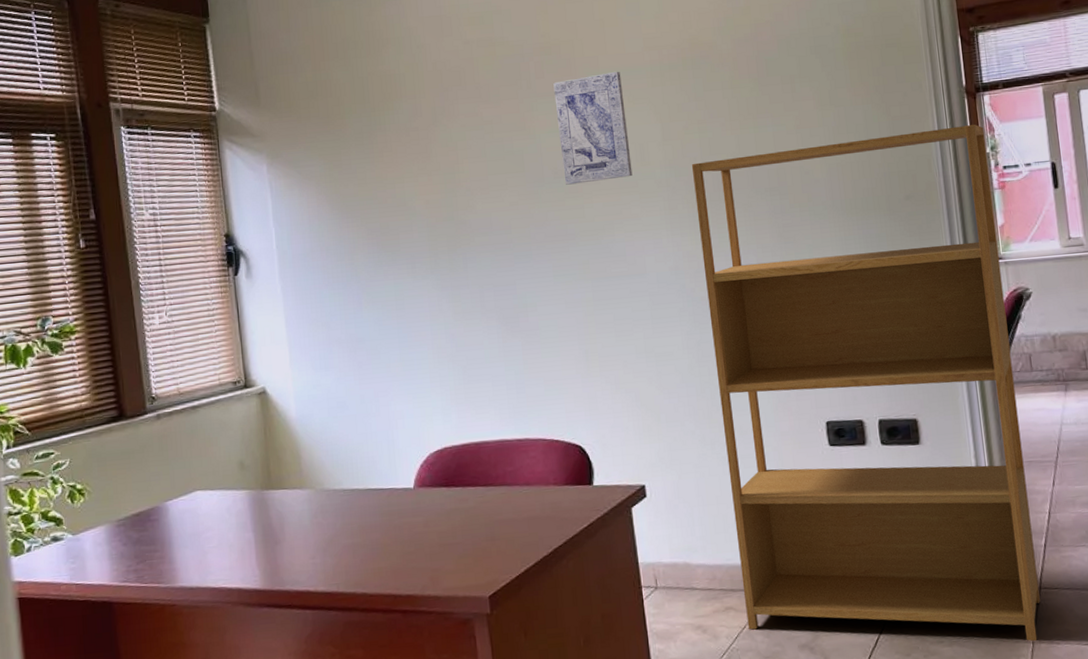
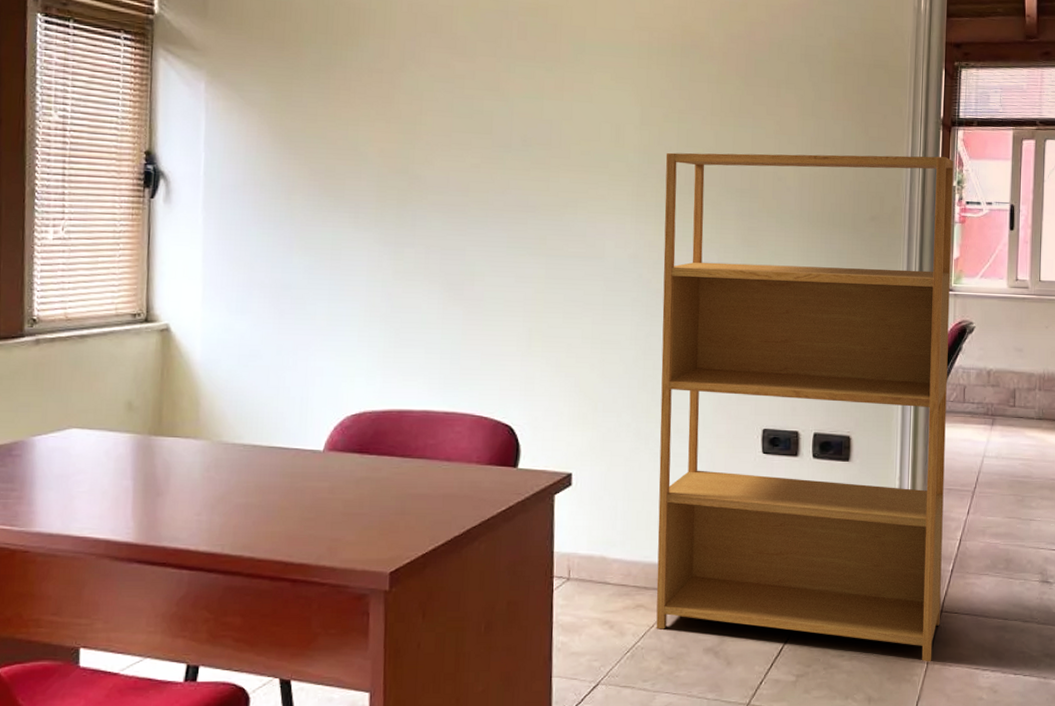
wall art: present [553,71,633,185] -> none [532,45,607,156]

